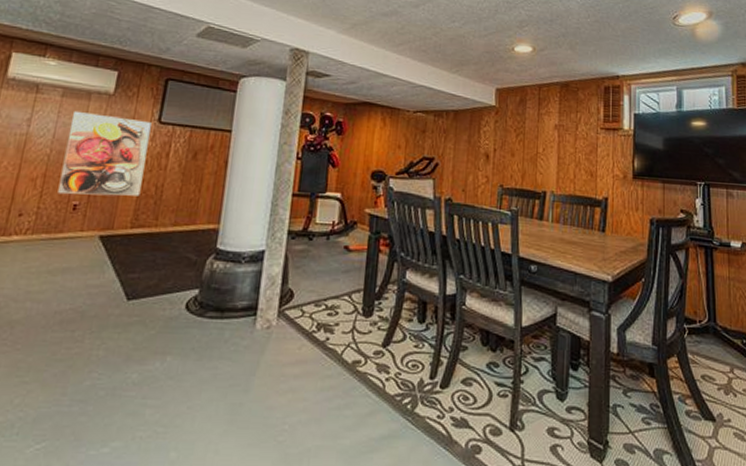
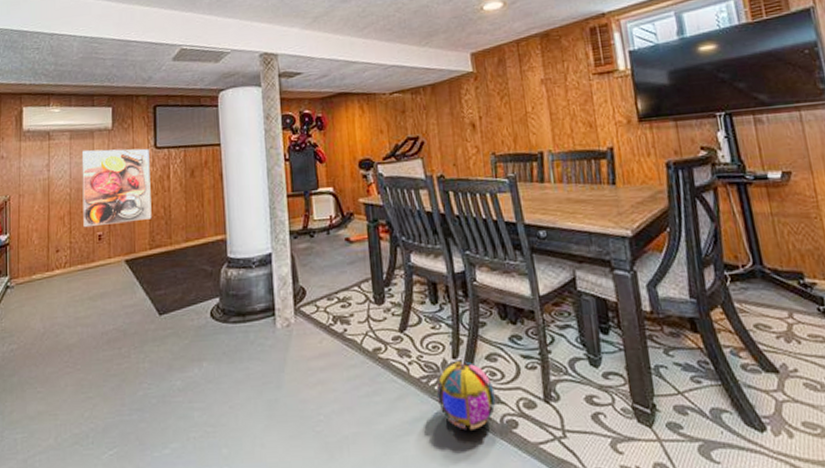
ball: none [408,382,465,452] -> present [437,361,496,430]

